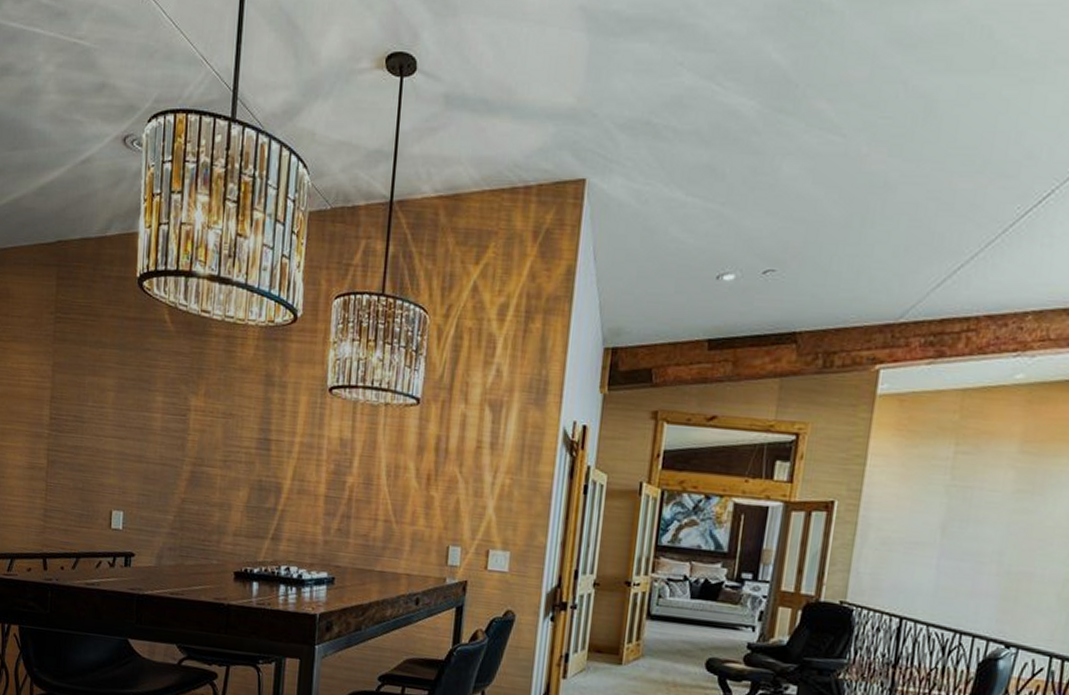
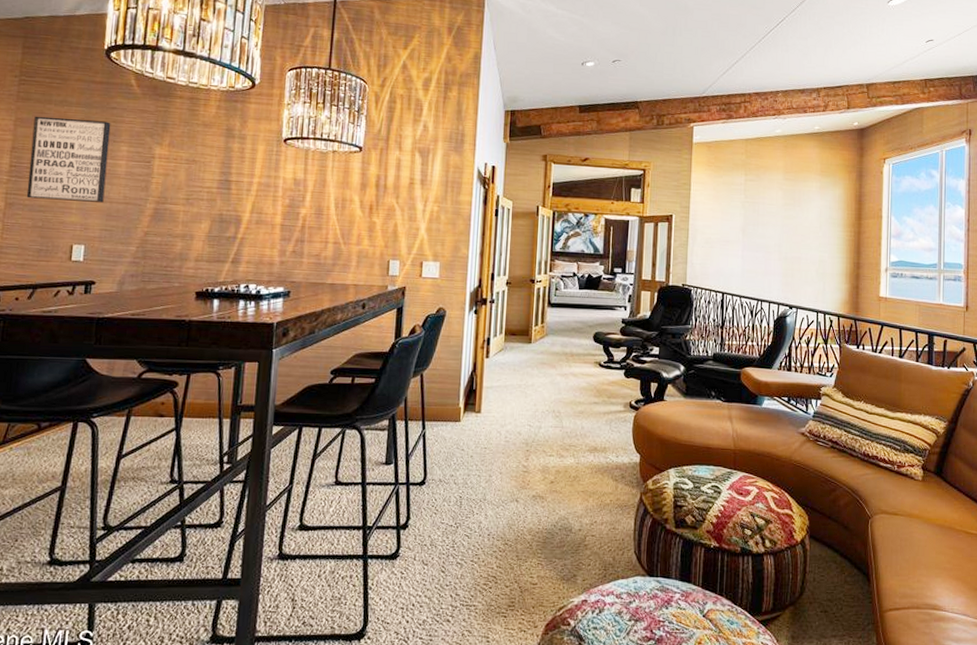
wall art: none [66,360,146,463] -> present [26,116,111,203]

